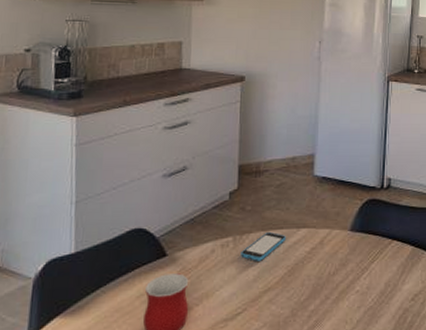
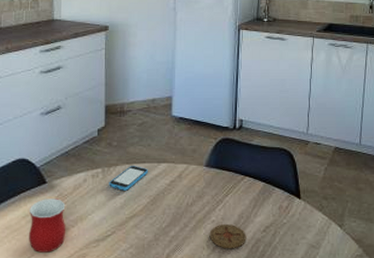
coaster: none [353,294,393,322] -> present [209,225,247,249]

